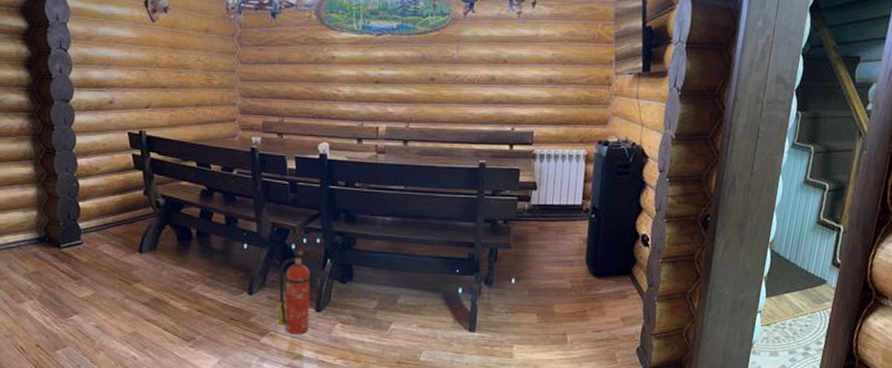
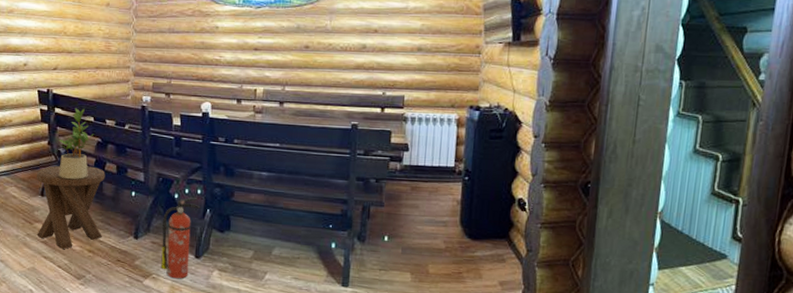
music stool: none [132,217,213,310] -> present [36,165,105,249]
potted plant: none [156,152,198,234] -> present [59,108,94,180]

